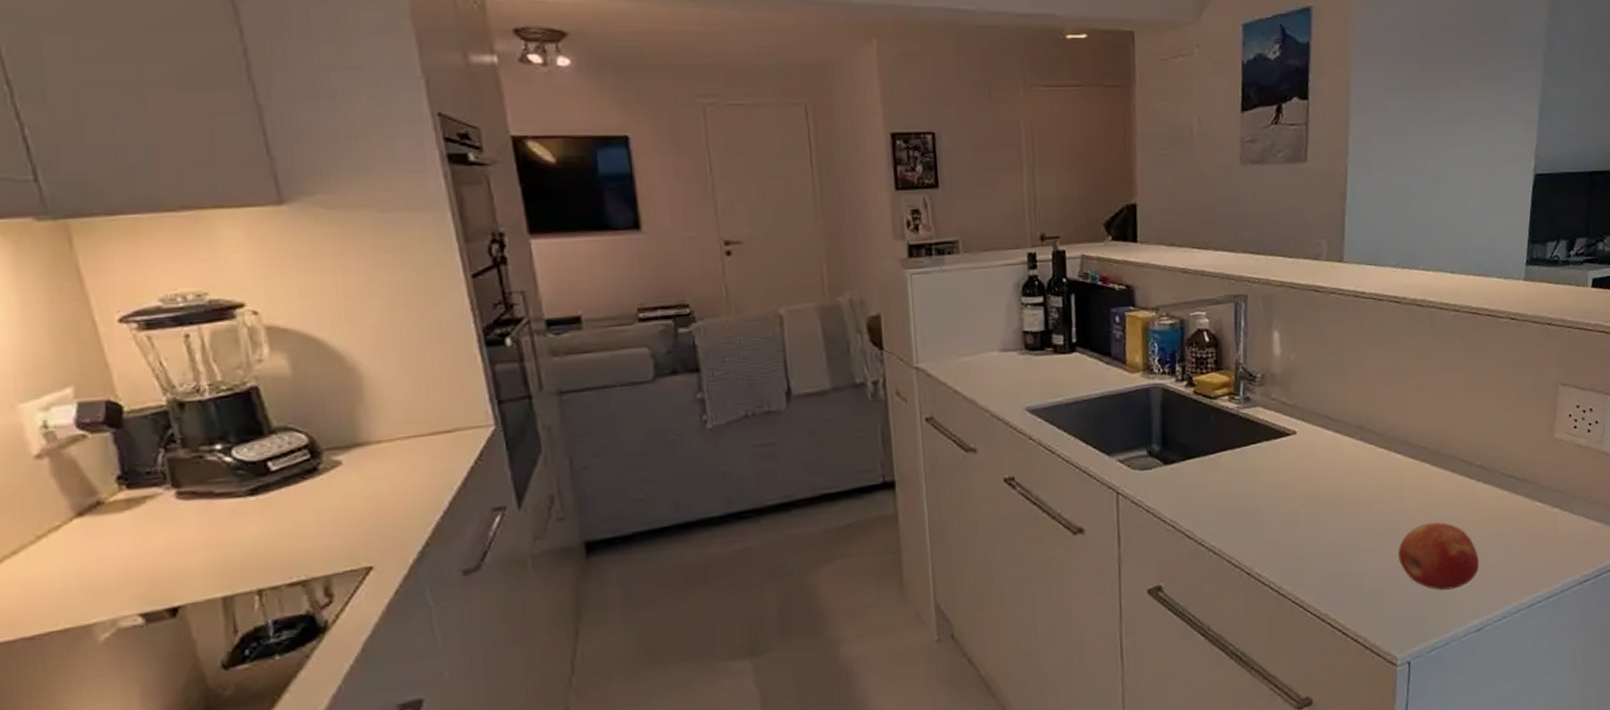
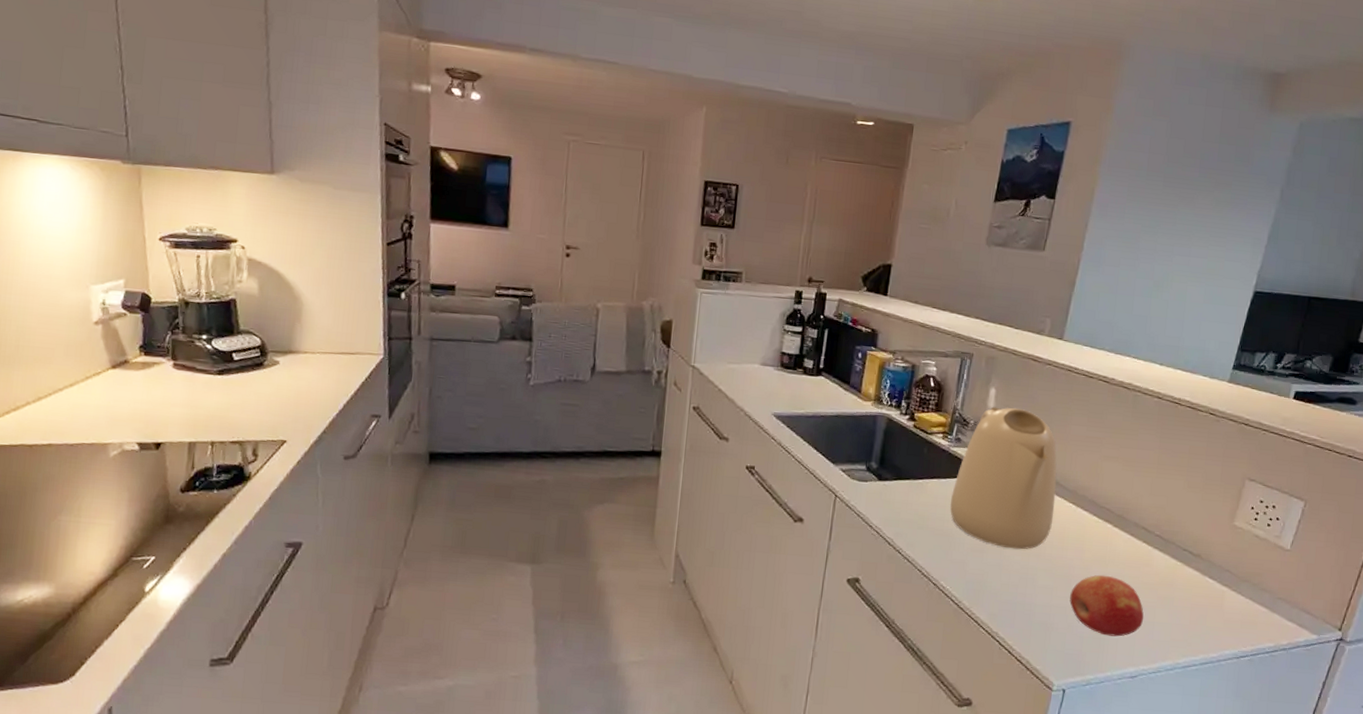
kettle: none [1250,349,1366,515] -> present [950,406,1057,550]

